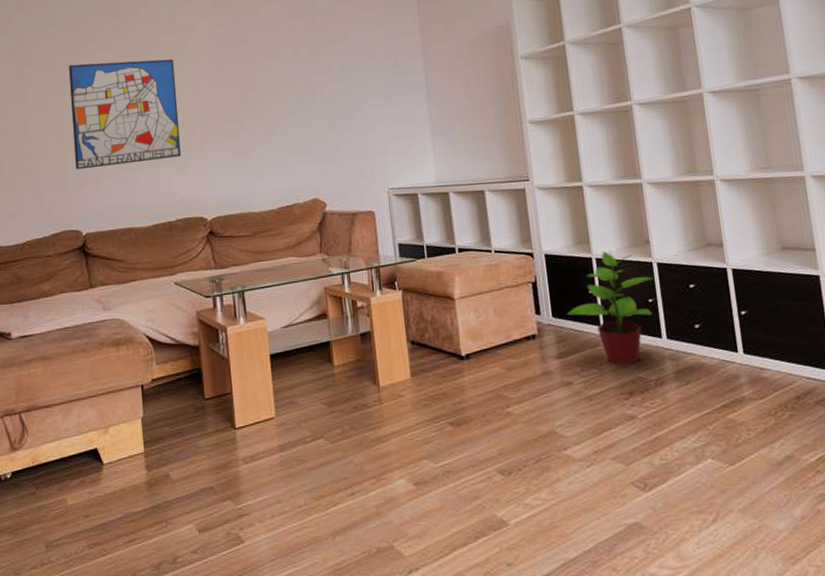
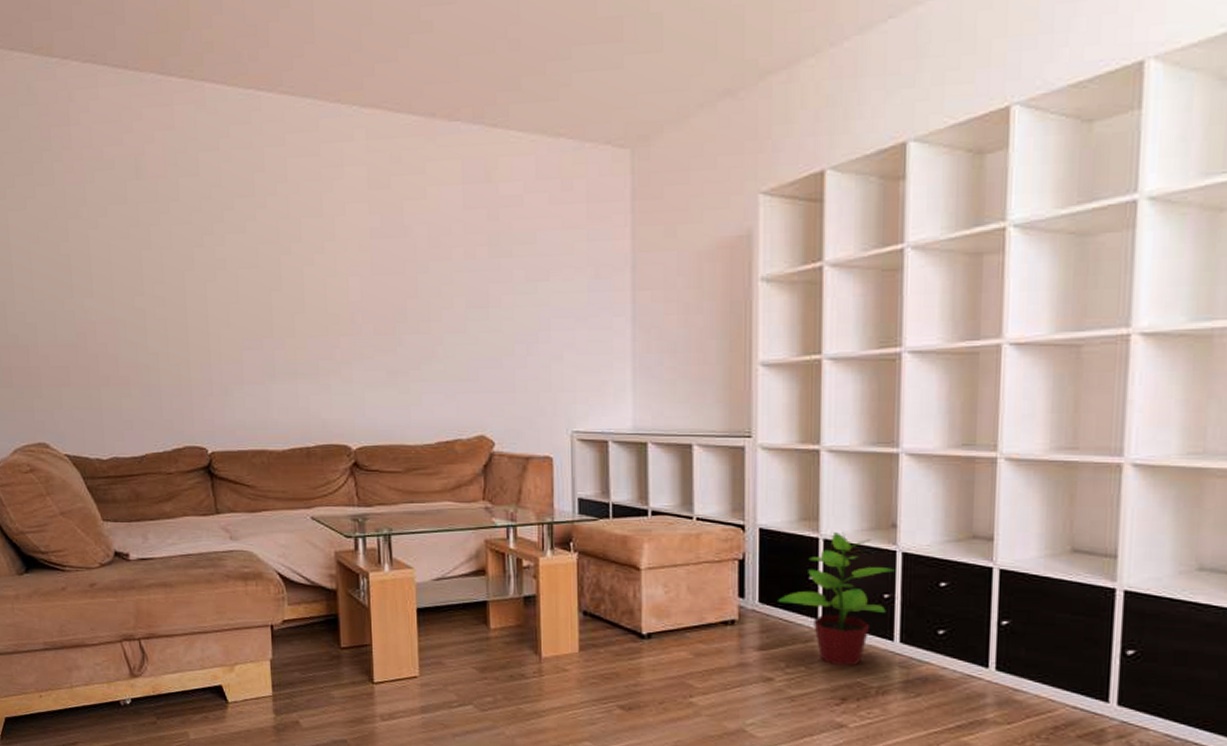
wall art: present [69,59,182,170] -> none [193,249,325,377]

